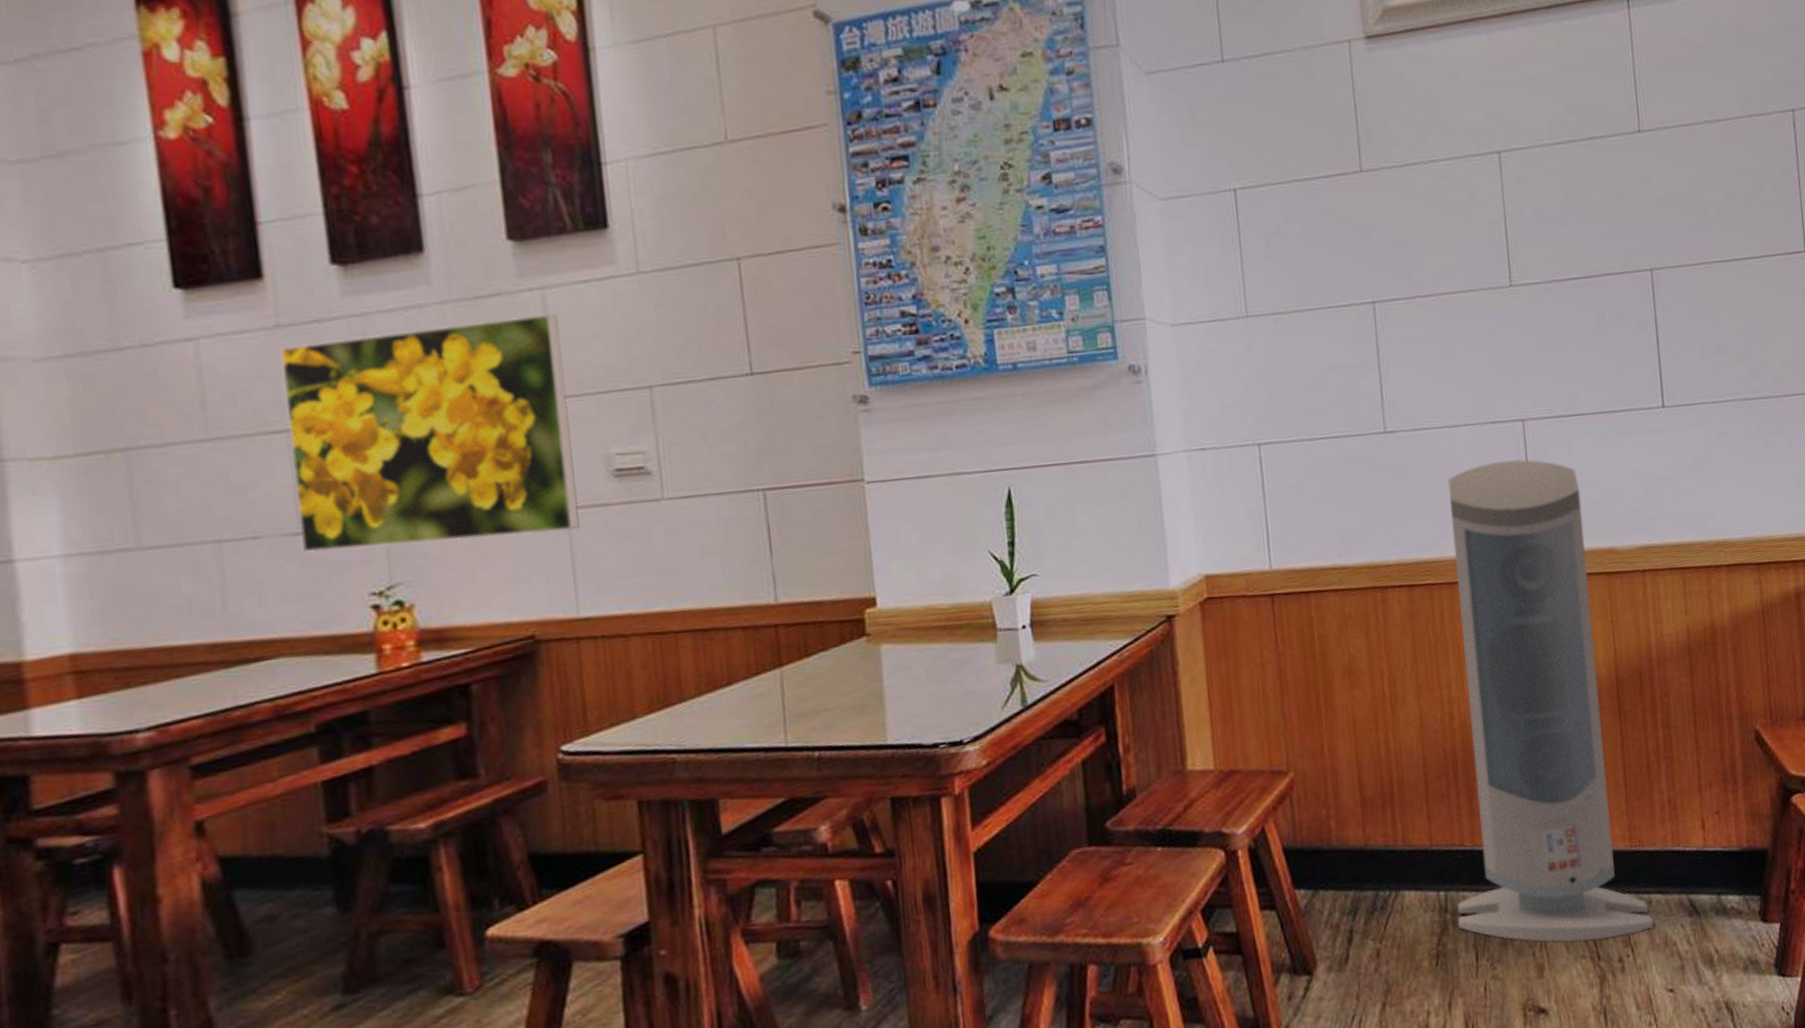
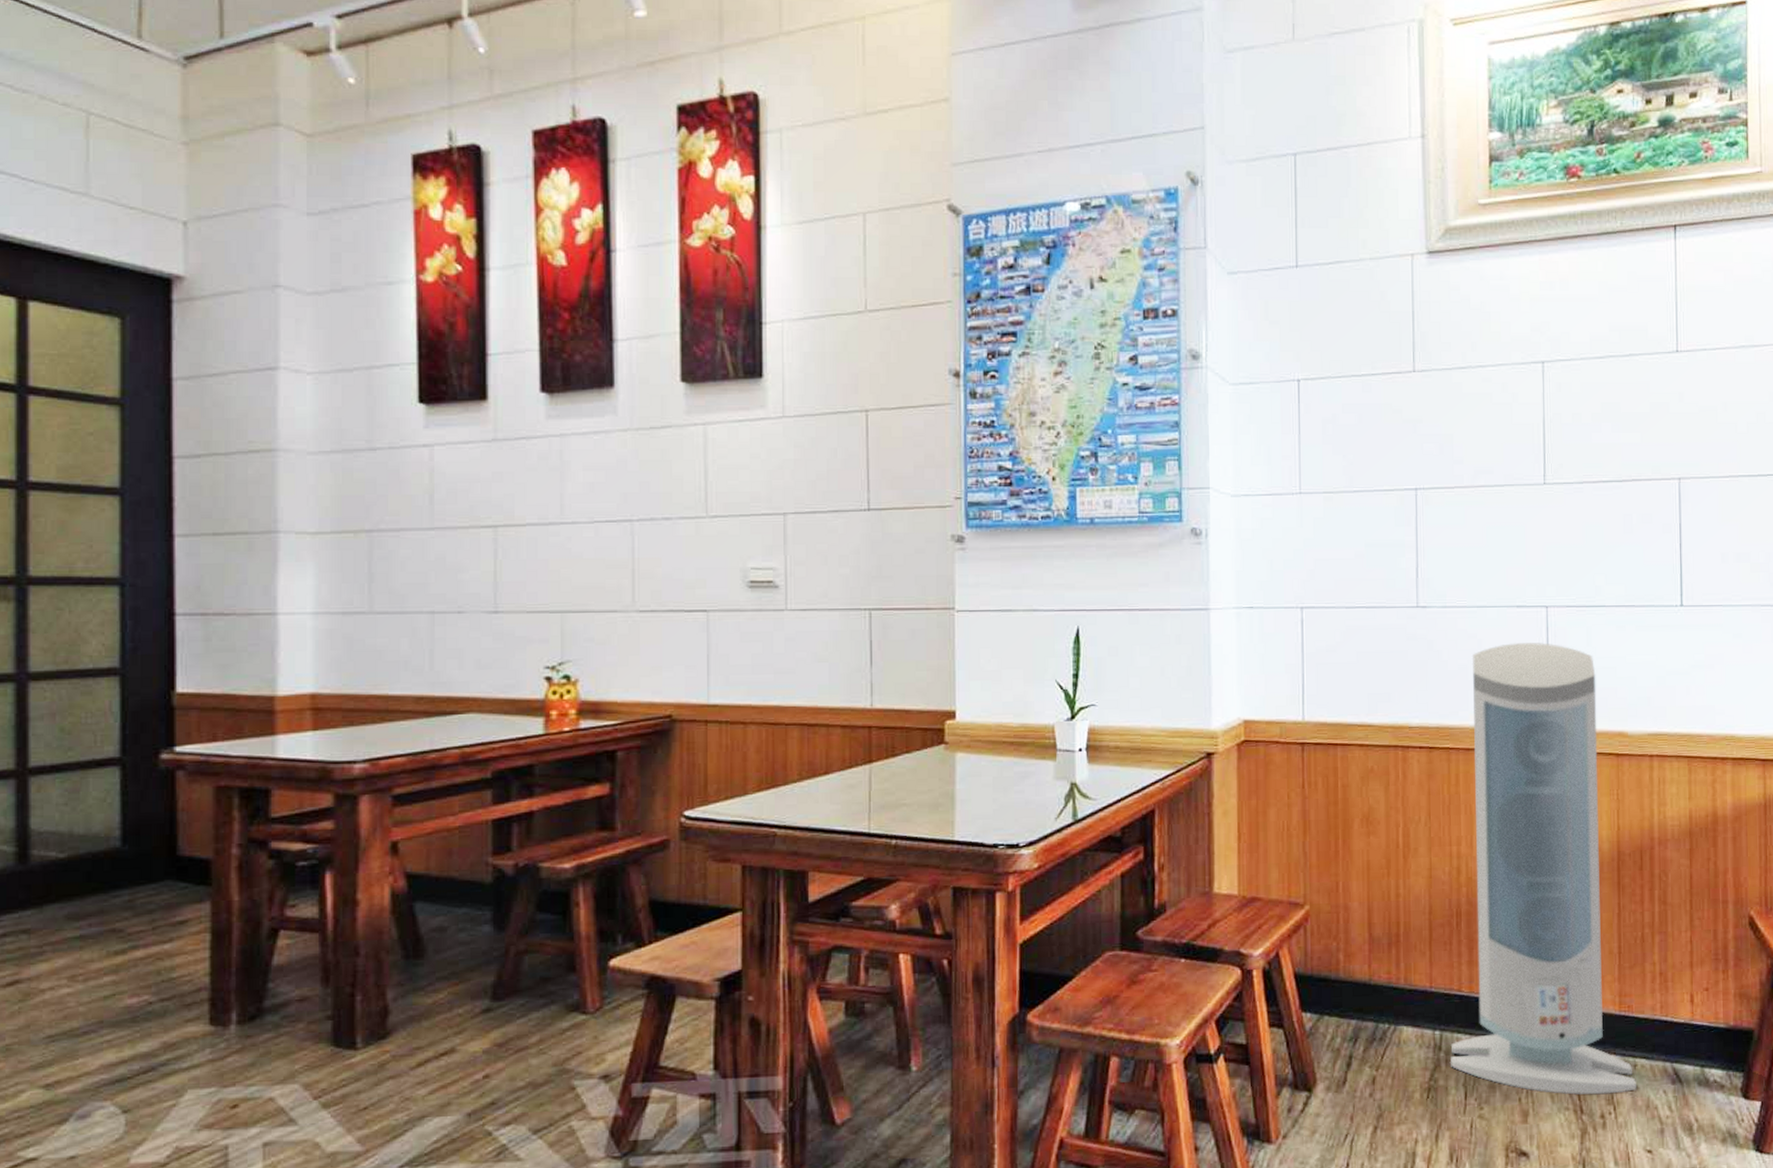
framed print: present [280,313,580,553] -> none [494,446,716,630]

